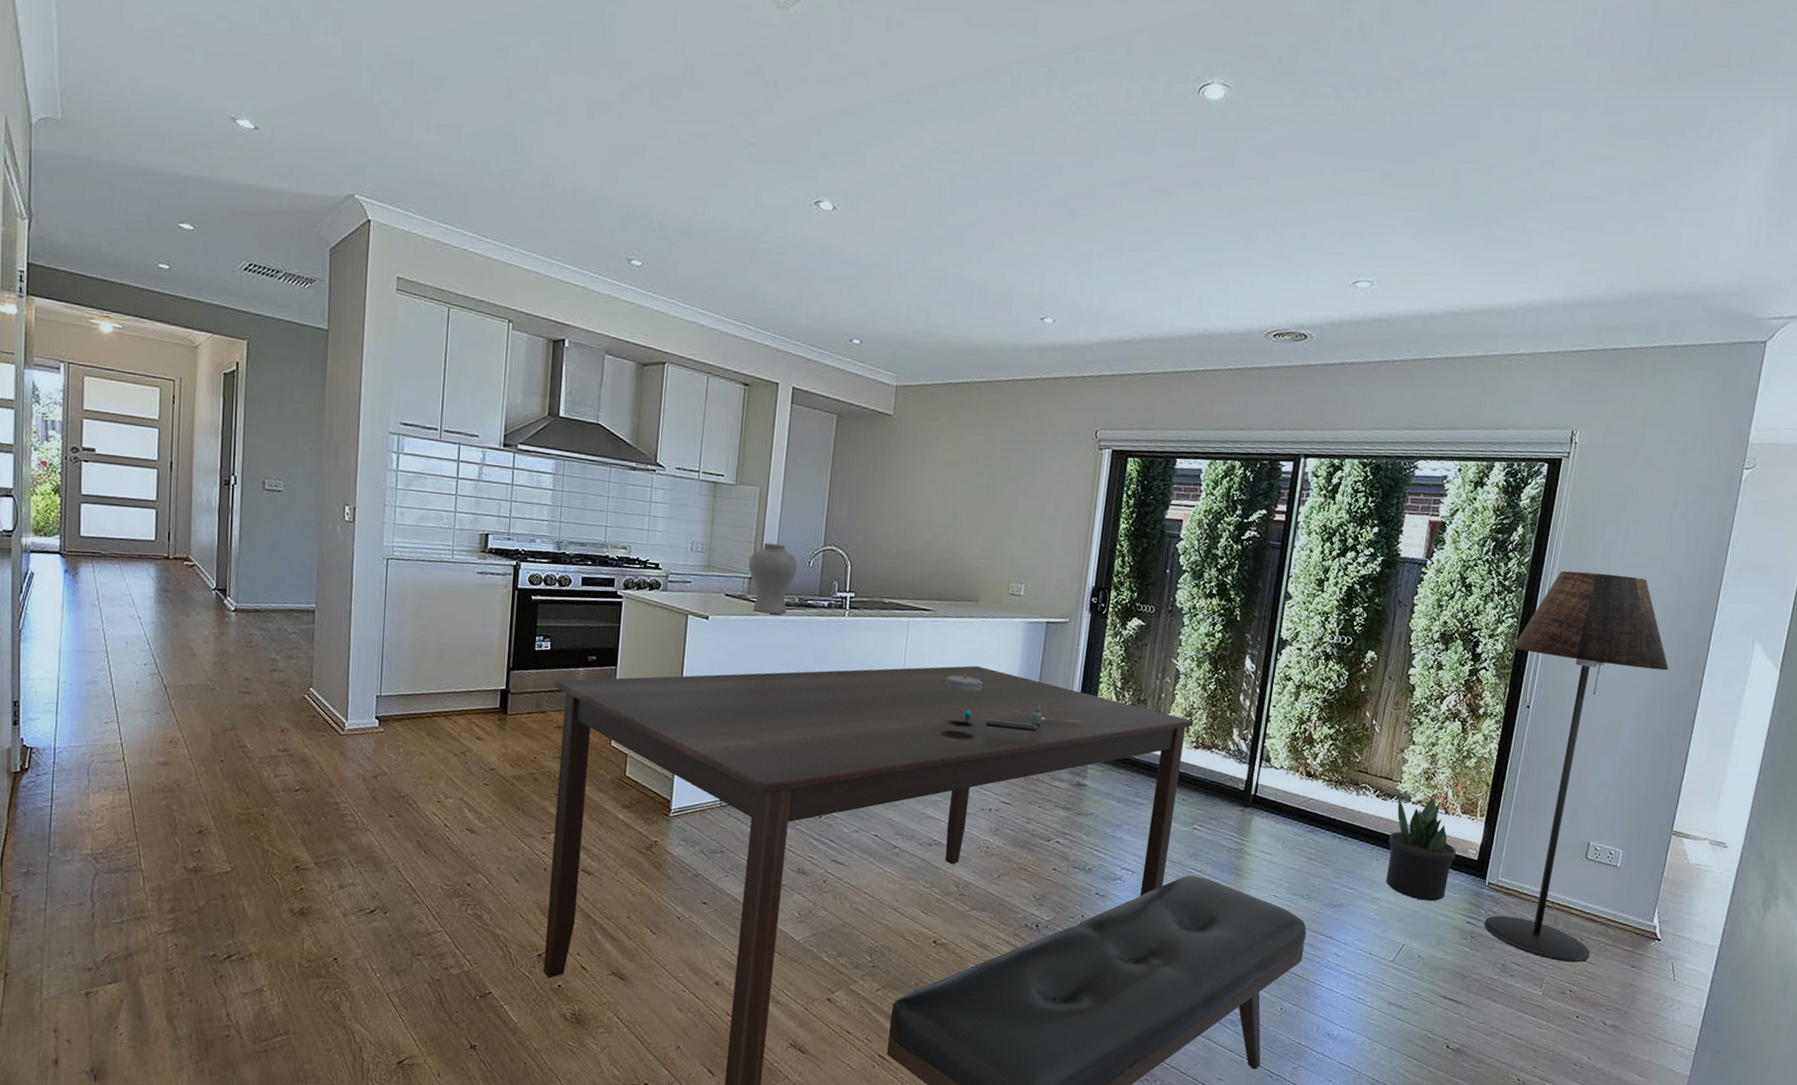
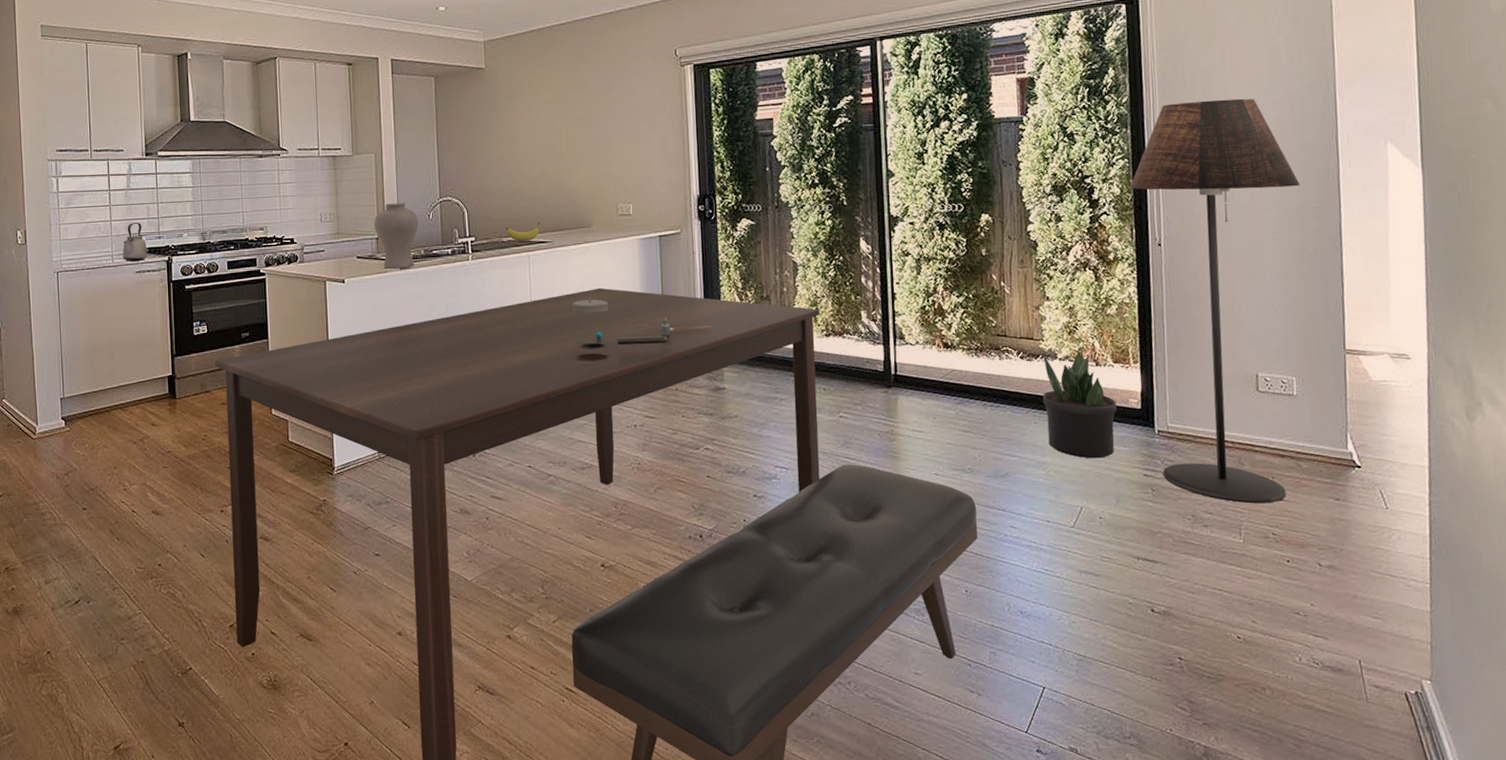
kettle: none [464,518,494,561] -> present [122,223,148,261]
fruit: none [888,588,926,606] -> present [505,222,540,242]

